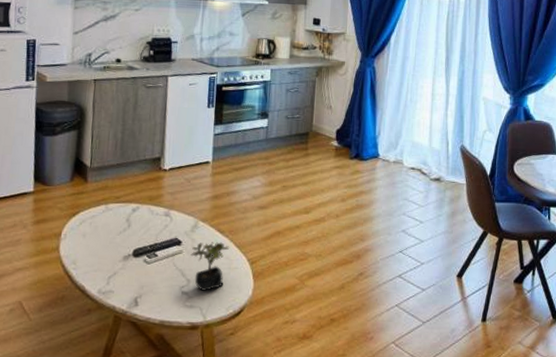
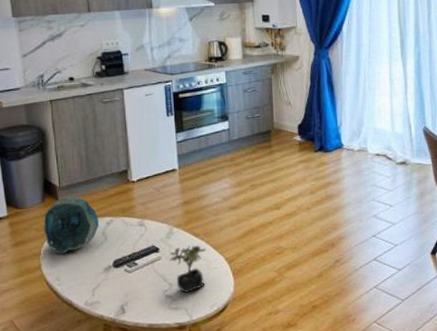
decorative bowl: none [67,179,125,237] -> present [43,197,99,254]

